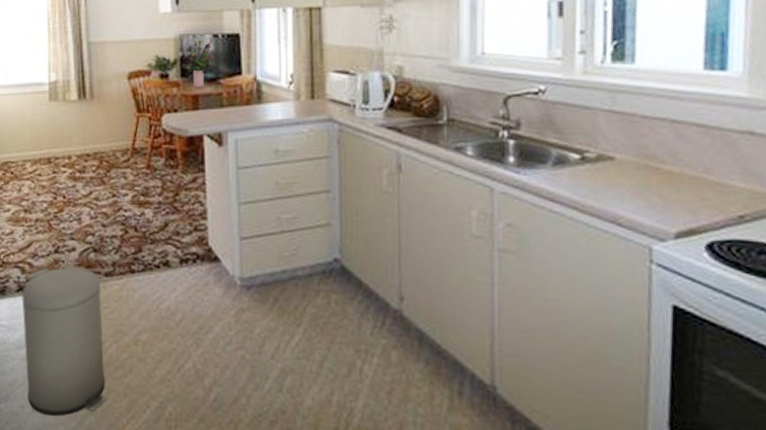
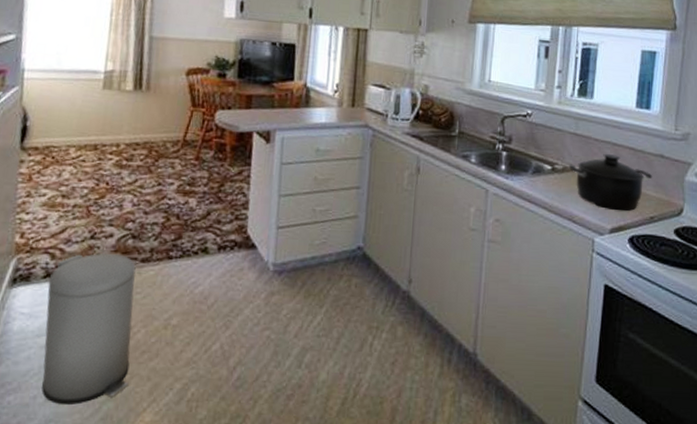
bouquet: present [182,37,214,89] -> none [239,43,271,90]
saucepan: none [605,135,738,208] -> present [568,154,653,211]

